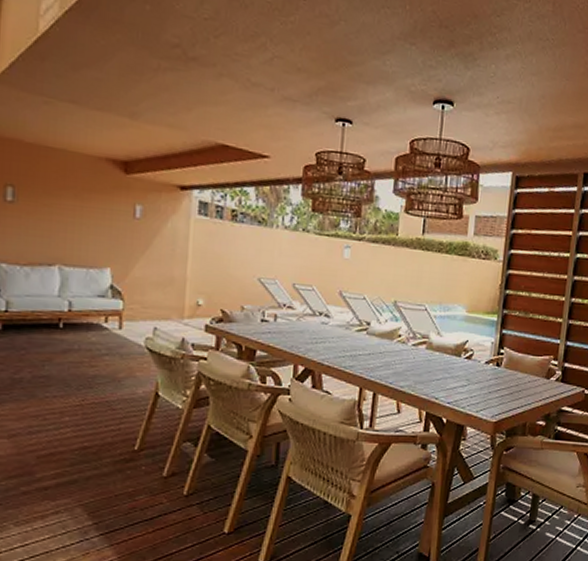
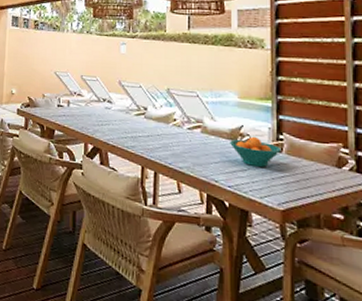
fruit bowl: none [454,351,501,382] -> present [230,136,281,167]

